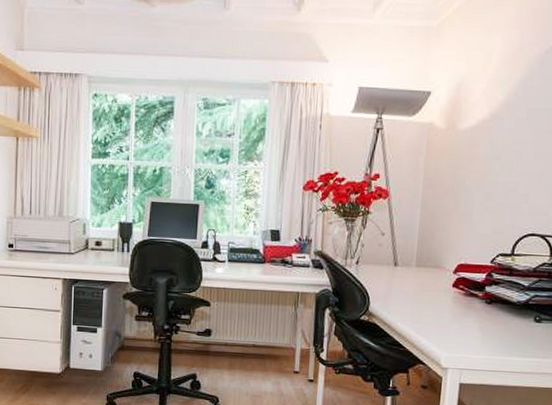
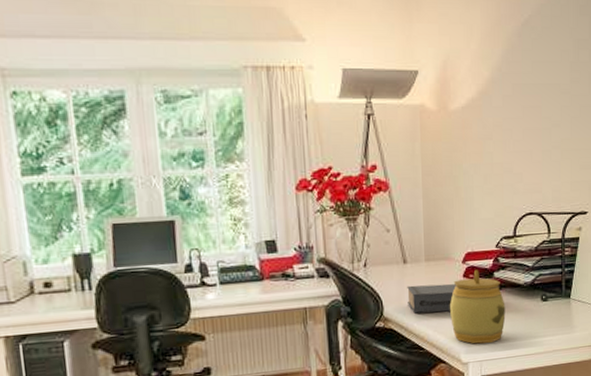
book: none [394,287,445,317] -> present [407,283,457,314]
jar: none [434,280,494,354] -> present [450,269,506,344]

